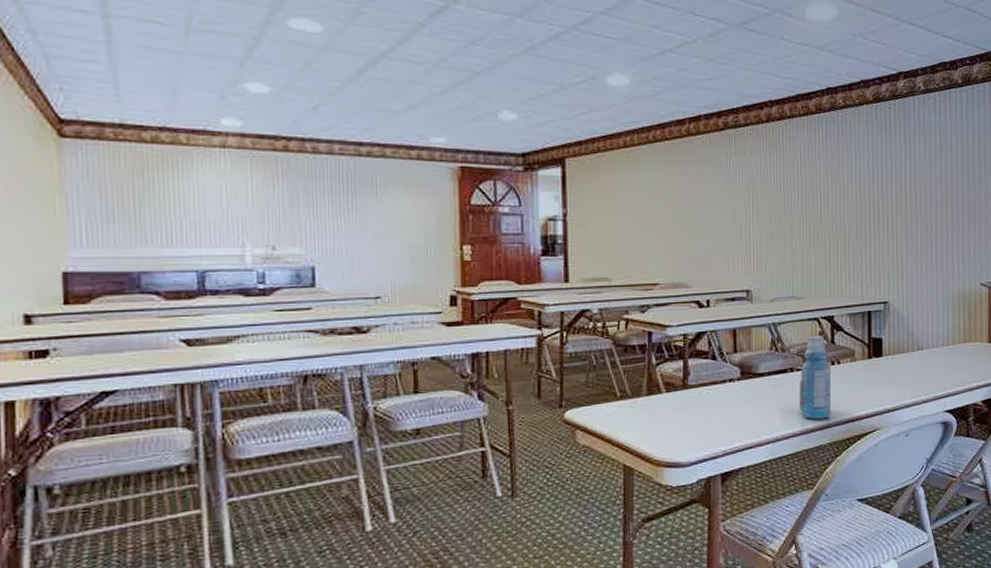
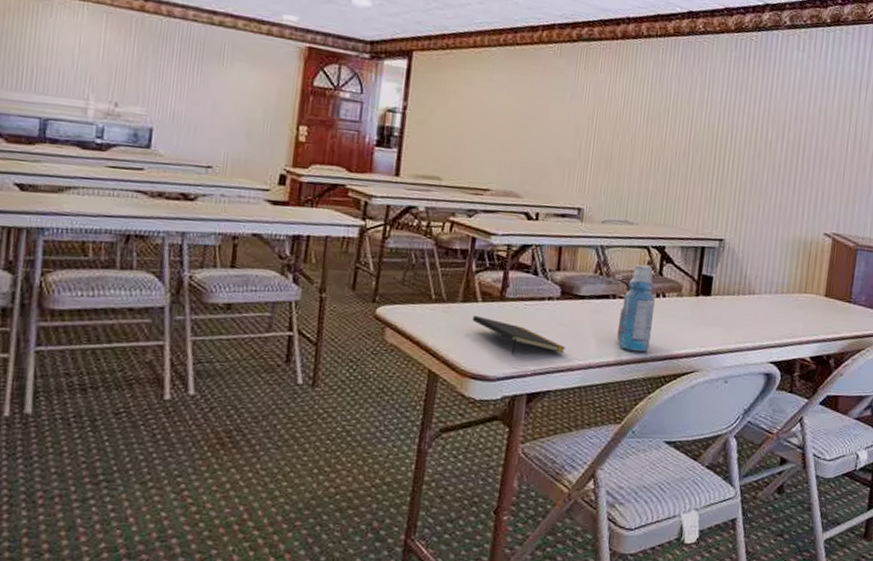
notepad: none [659,406,752,439] -> present [472,315,566,355]

